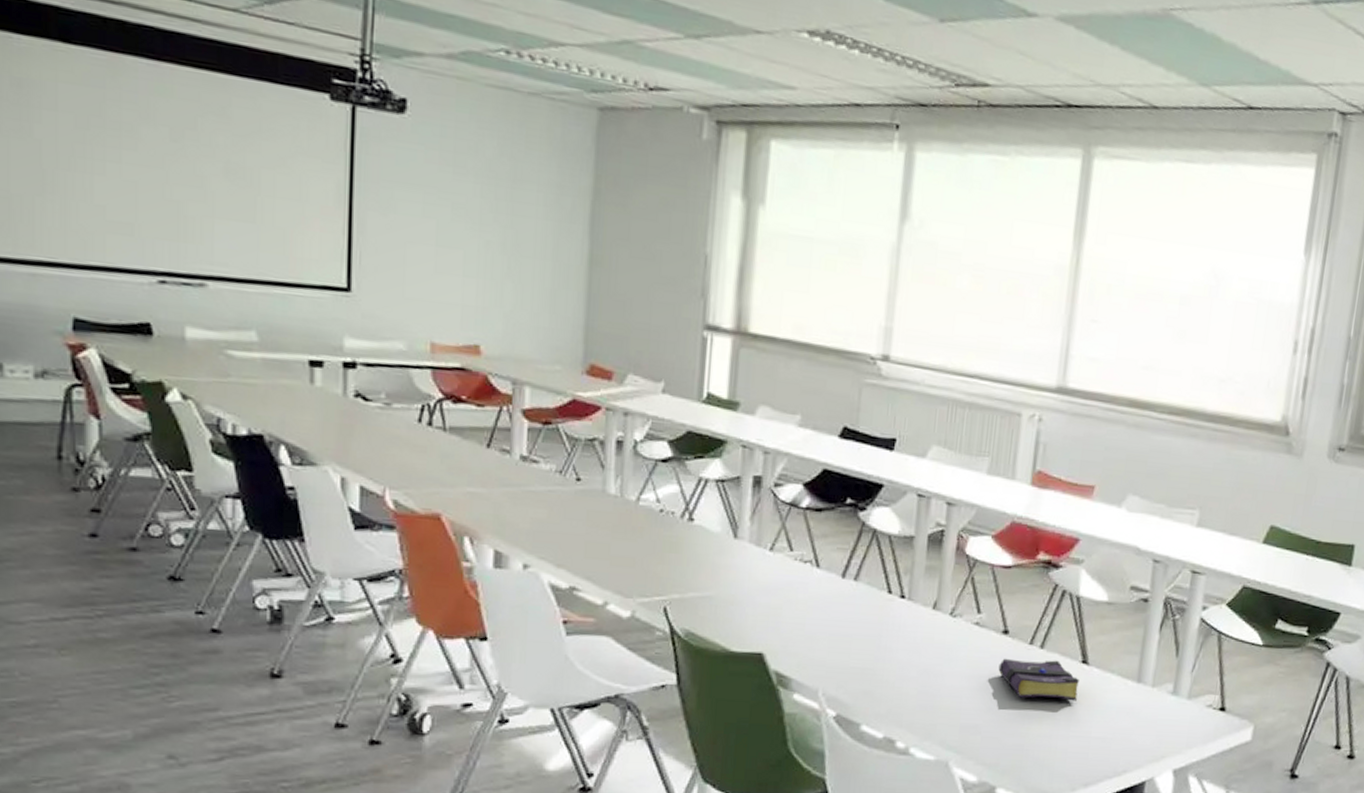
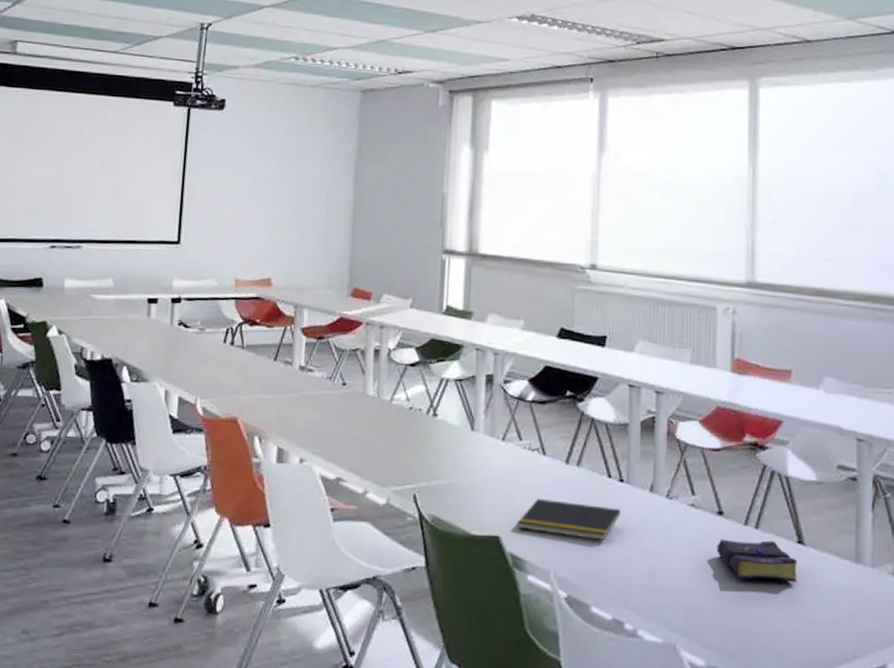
notepad: none [784,614,899,658] -> present [518,499,620,540]

